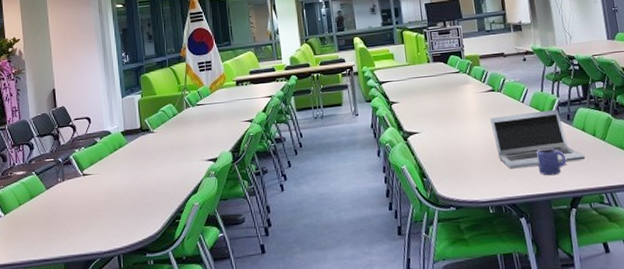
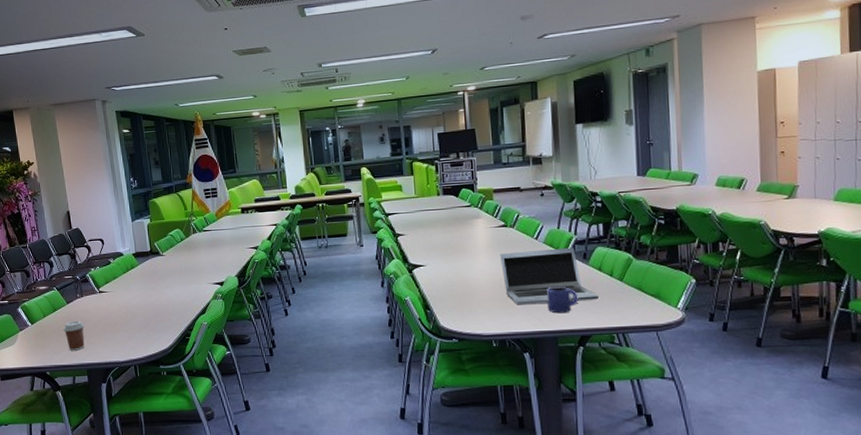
coffee cup: none [40,207,64,243] -> present [63,320,85,351]

